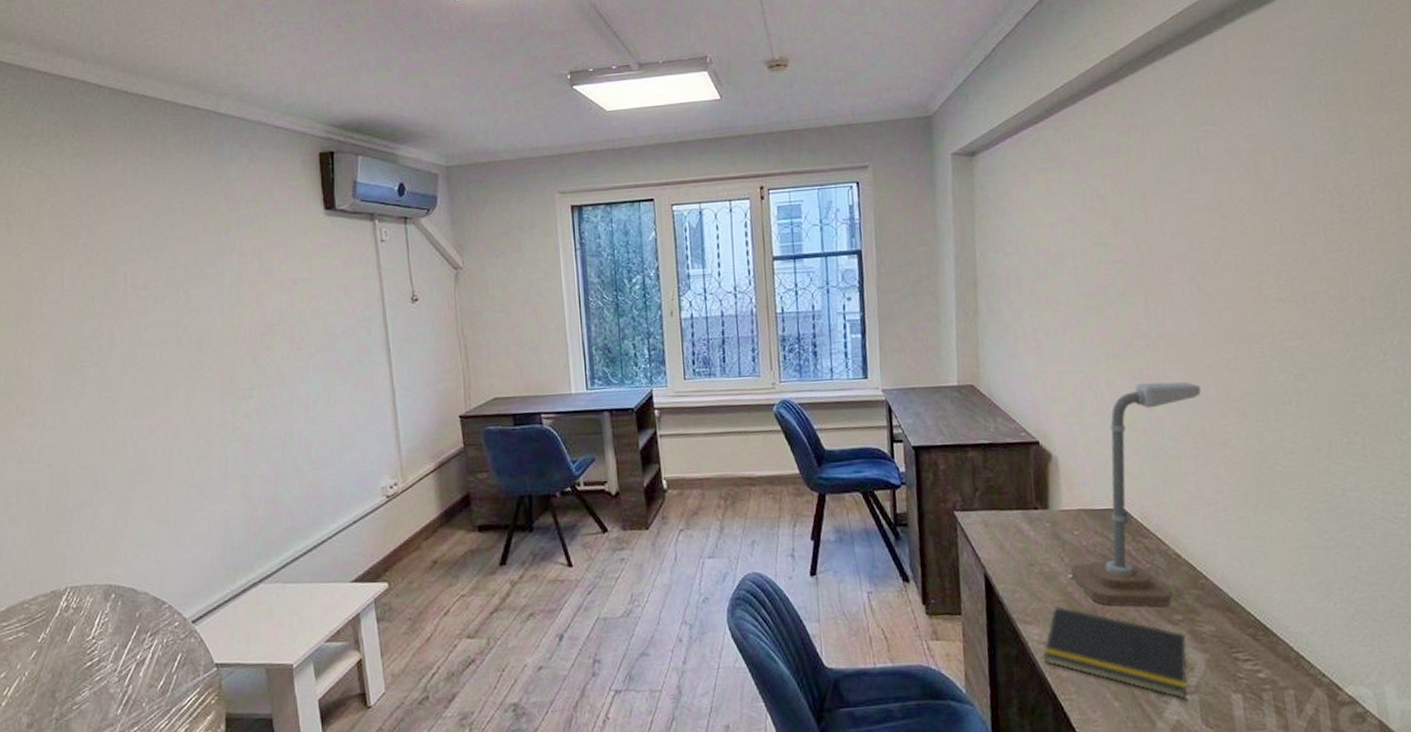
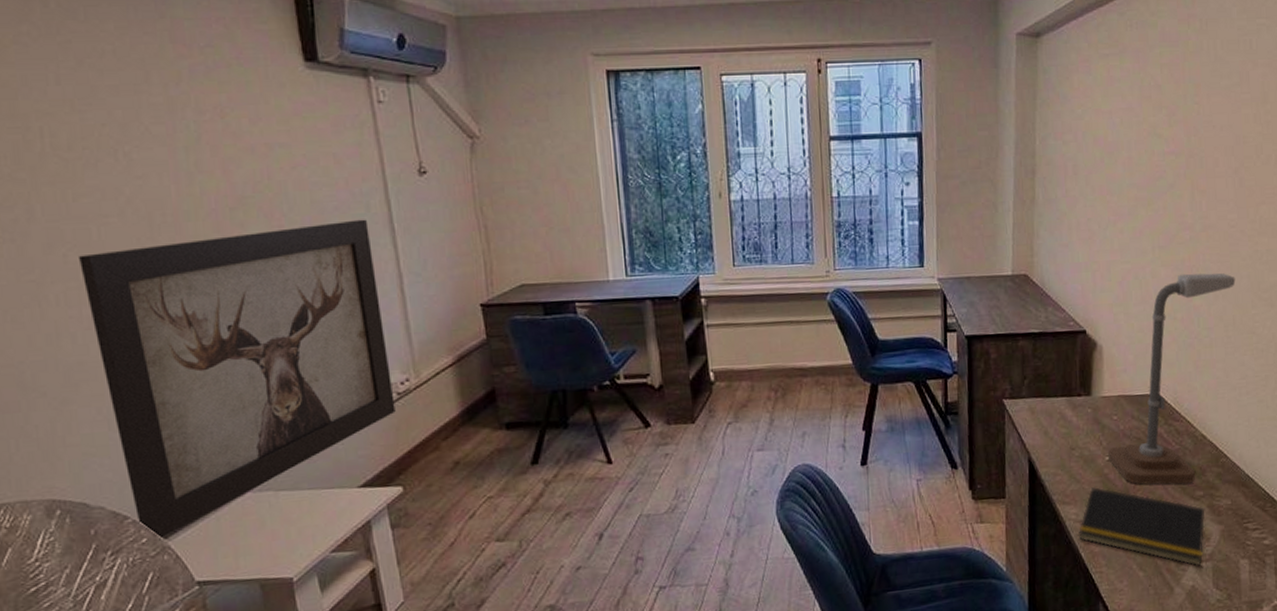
wall art: none [145,341,385,625] -> present [79,219,396,541]

